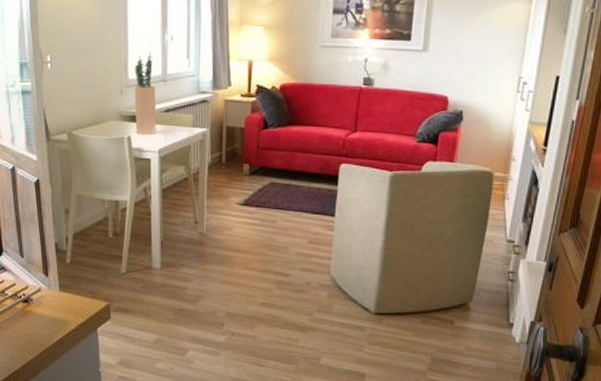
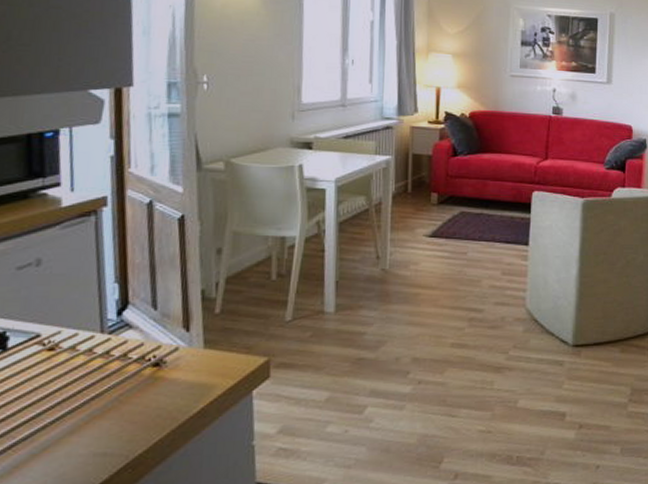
vase: present [134,52,157,135] -> none [308,76,334,164]

